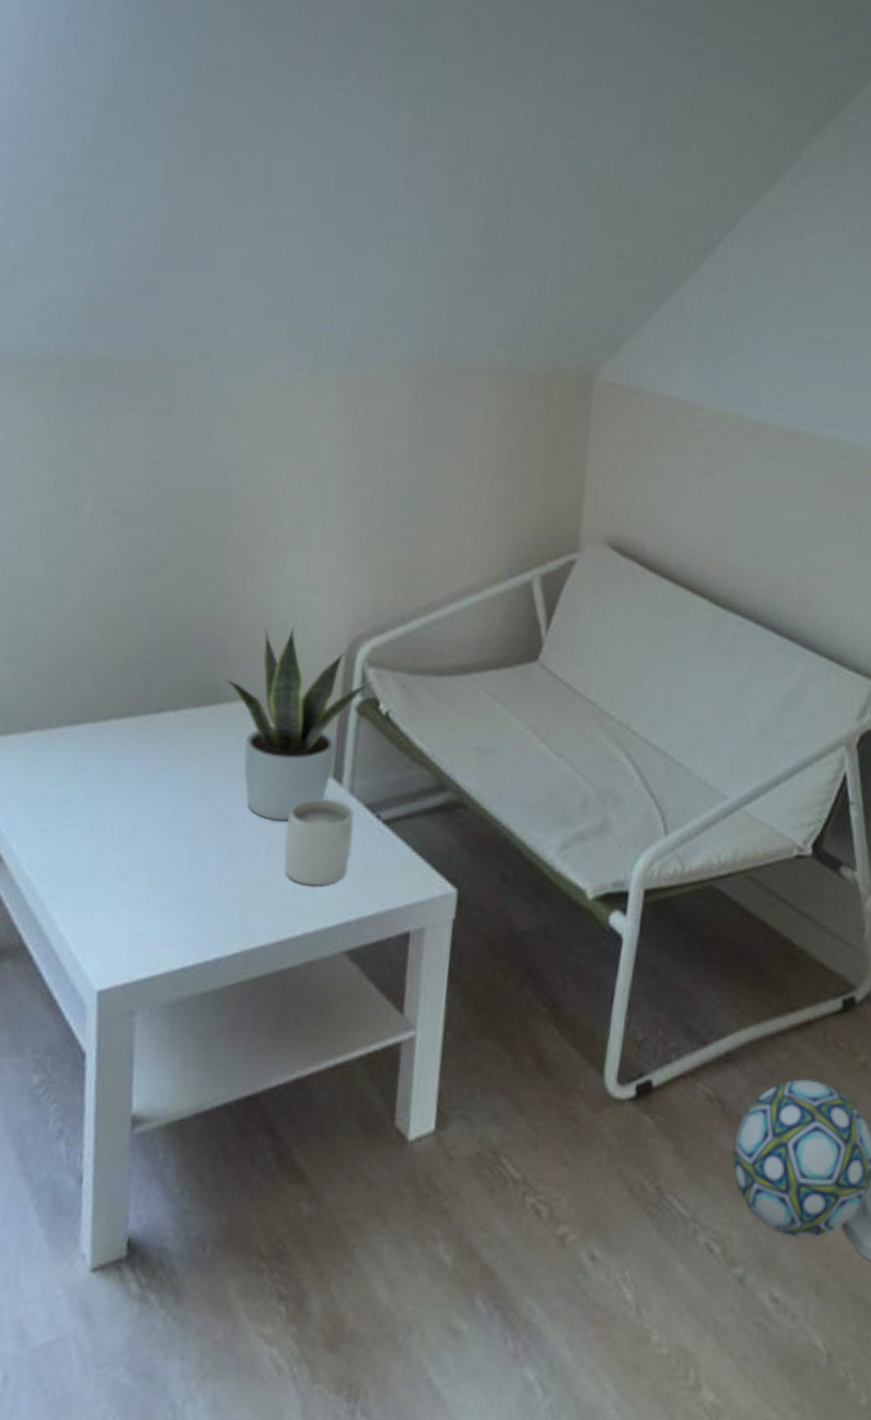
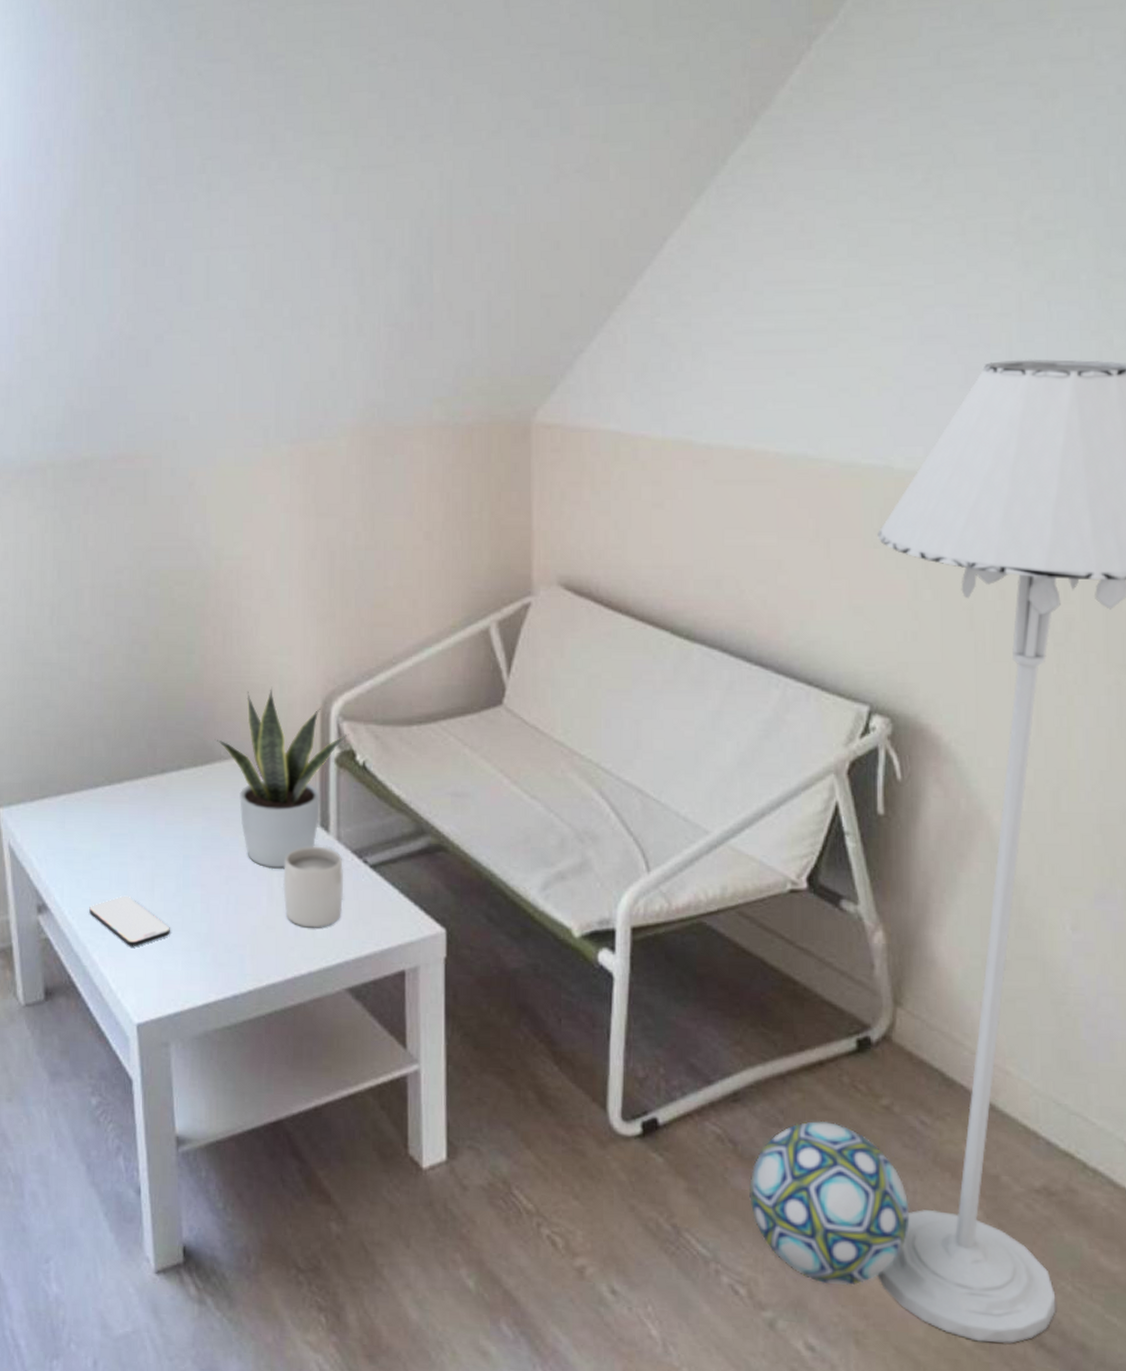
smartphone: none [53,846,149,905] -> present [89,895,170,947]

